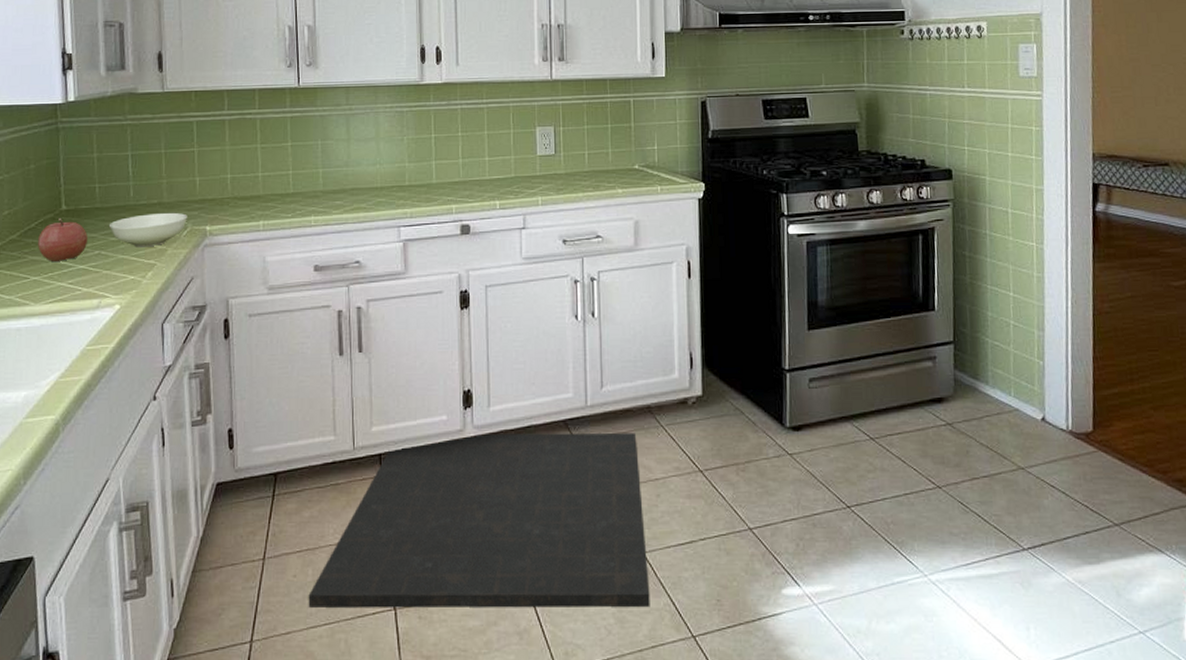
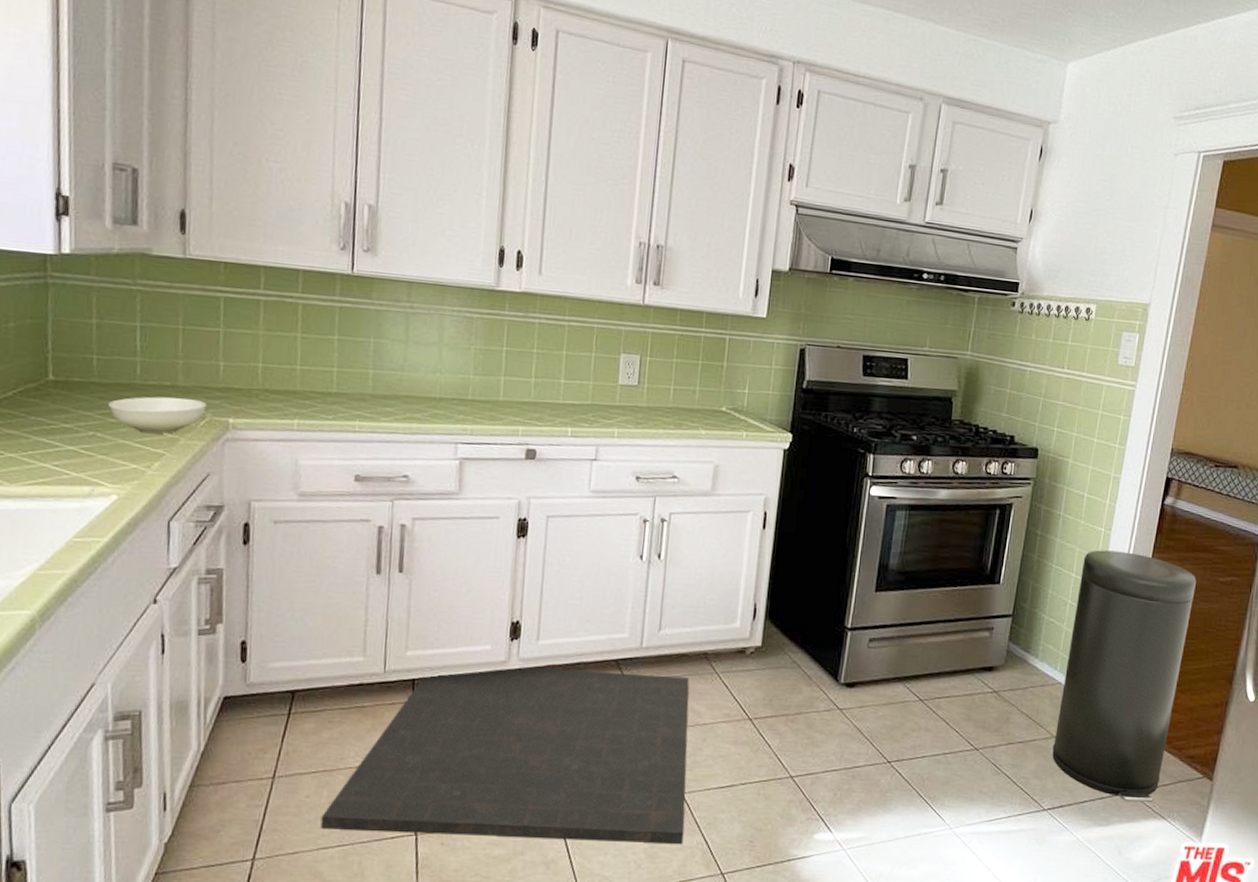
fruit: present [37,217,89,261] -> none [14,388,81,439]
pedal bin: none [1019,264,1149,534] -> present [1052,550,1196,802]

